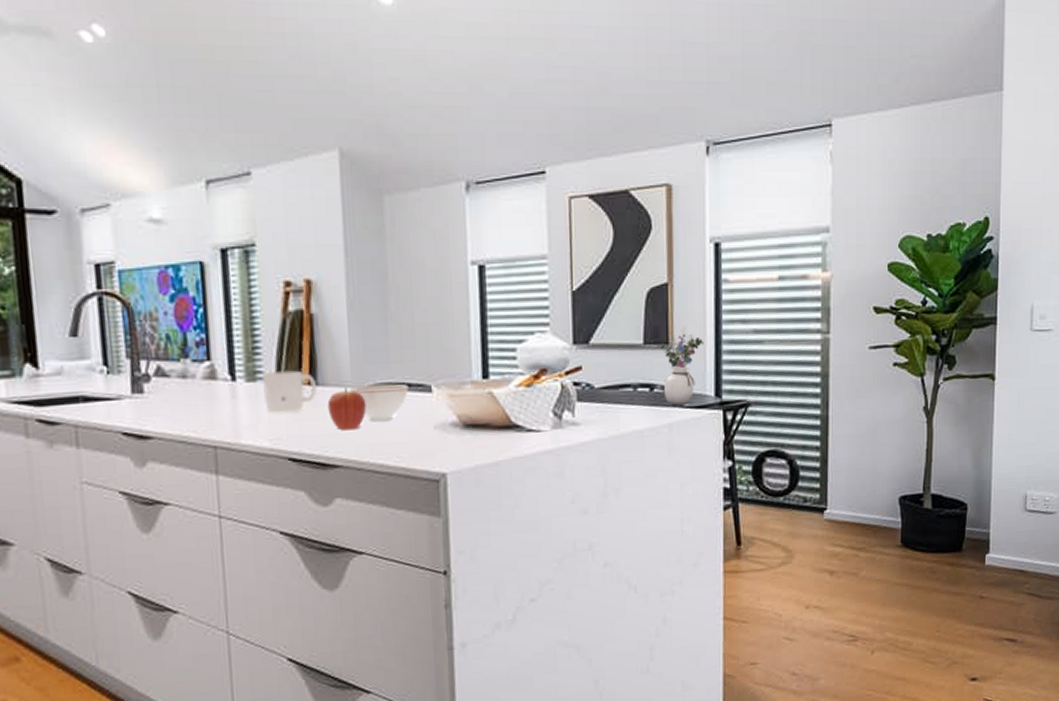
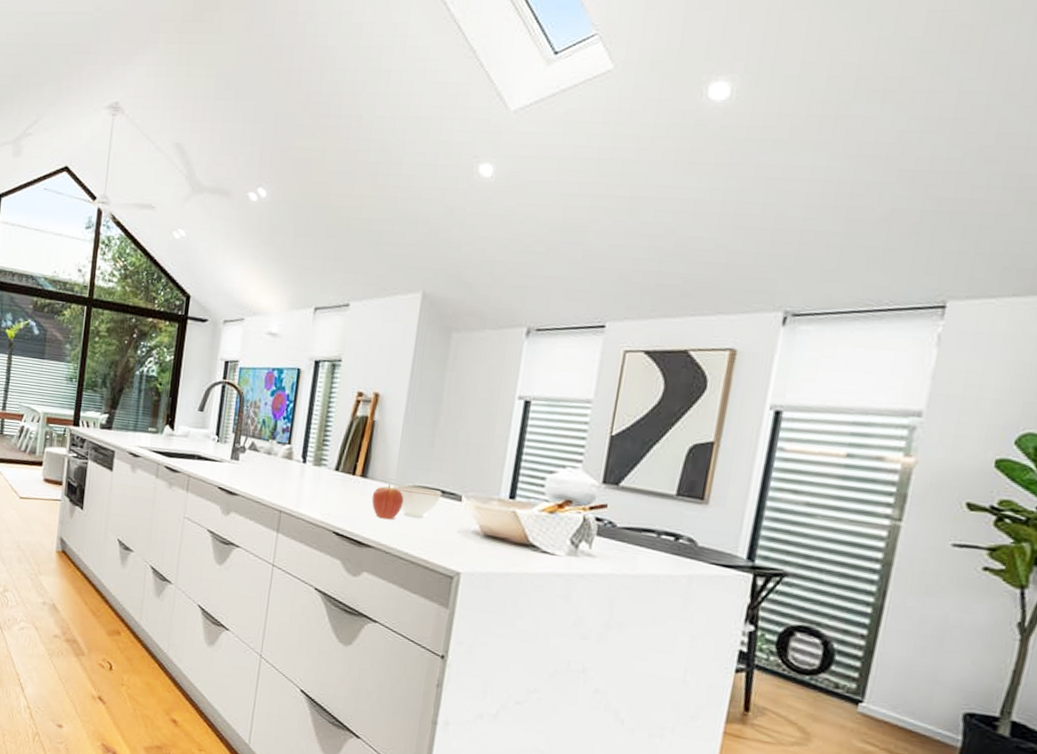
mug: present [262,370,317,413] -> none [324,460,367,496]
bouquet: present [656,327,704,406] -> none [688,486,745,562]

